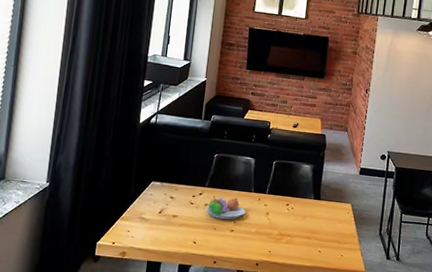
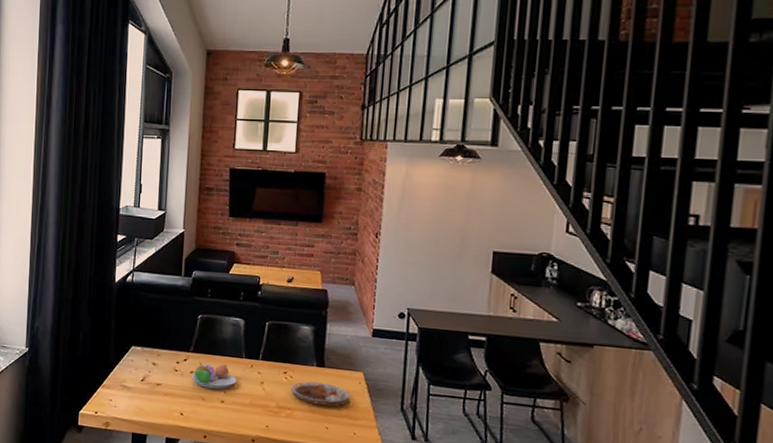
plate: none [291,212,340,234] -> present [291,381,350,407]

